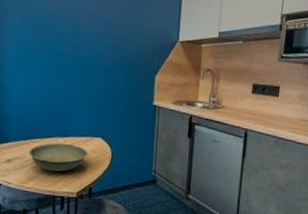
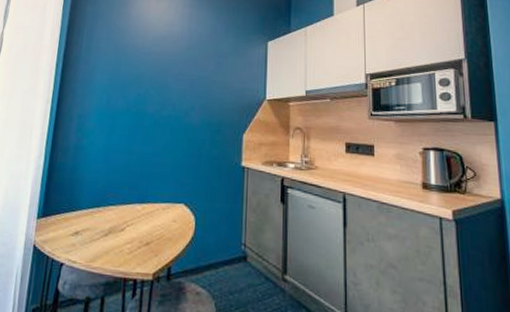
bowl: present [28,143,88,172] -> none [100,211,169,247]

